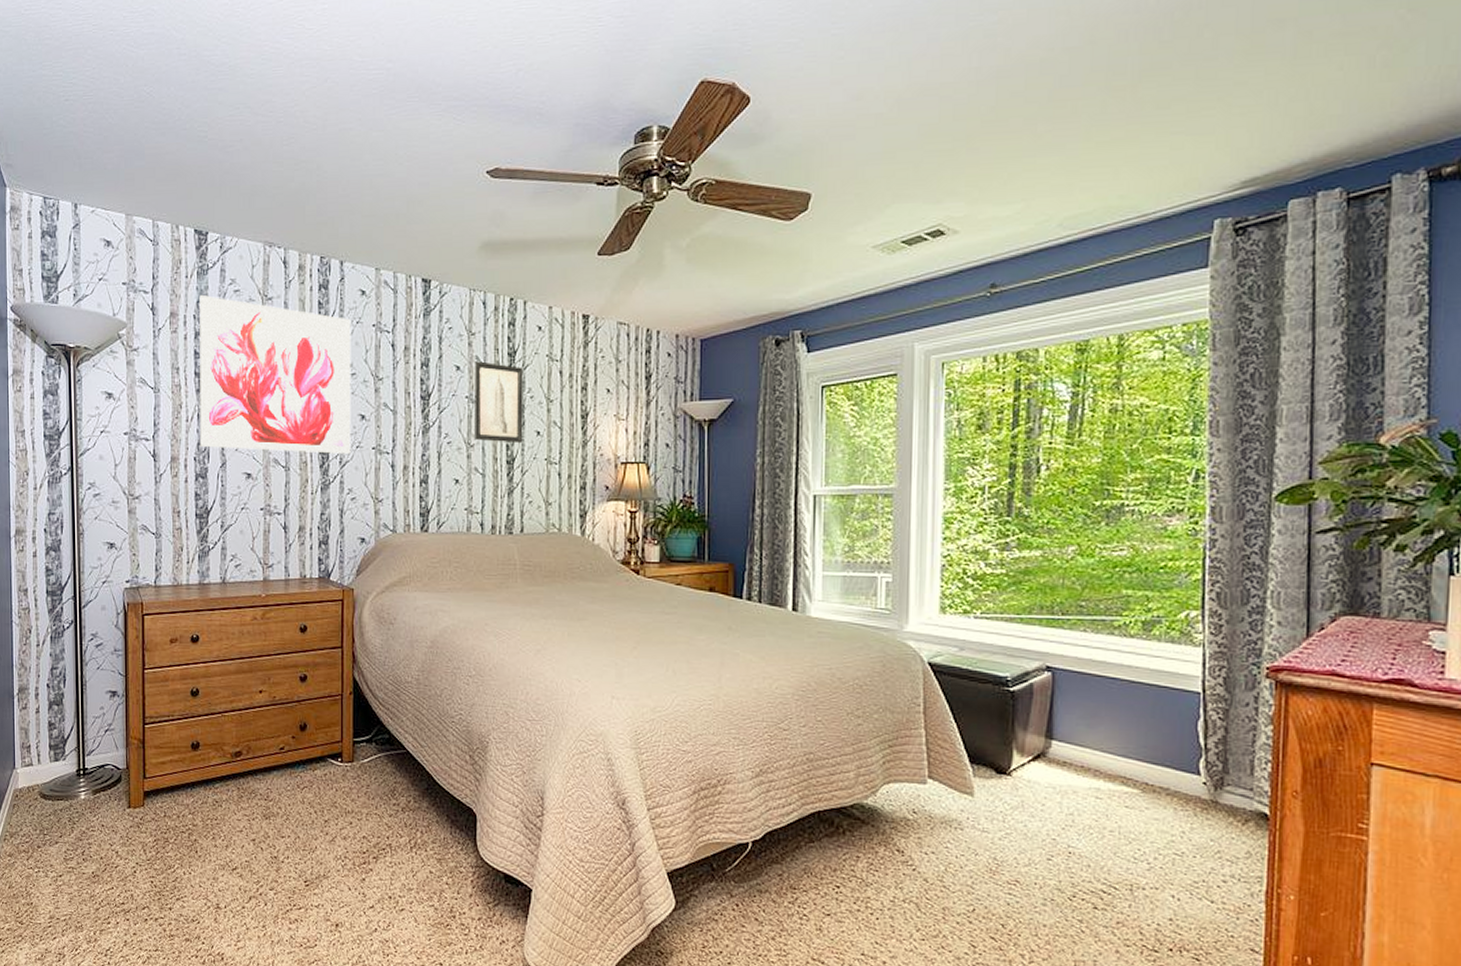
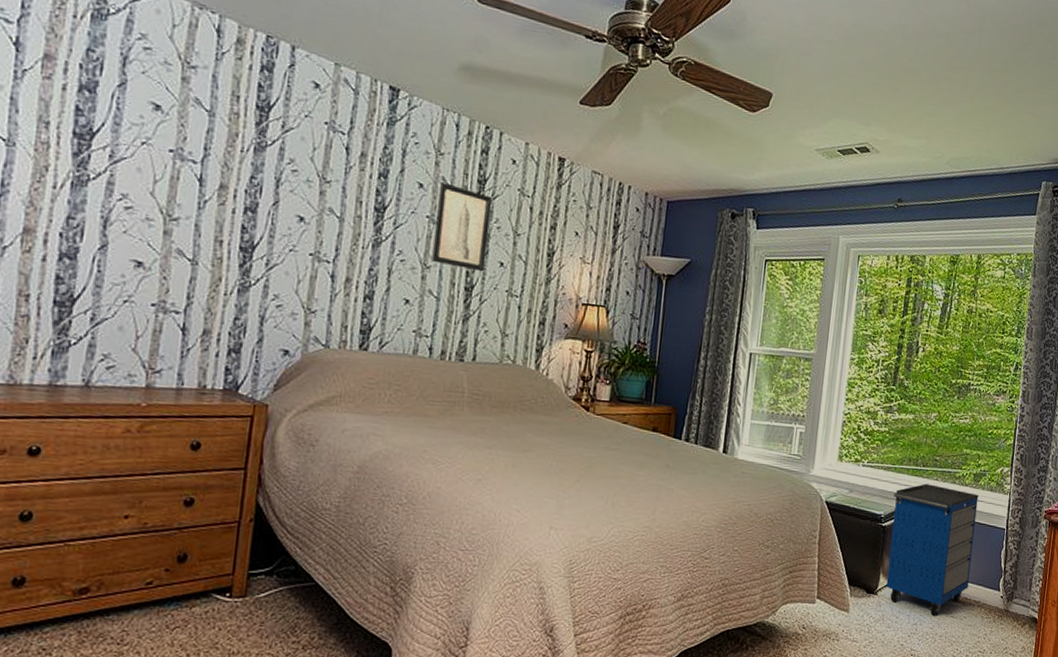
wall art: present [199,295,351,454] -> none [71,43,299,257]
cabinet: none [1023,636,1153,806] -> present [886,483,979,617]

